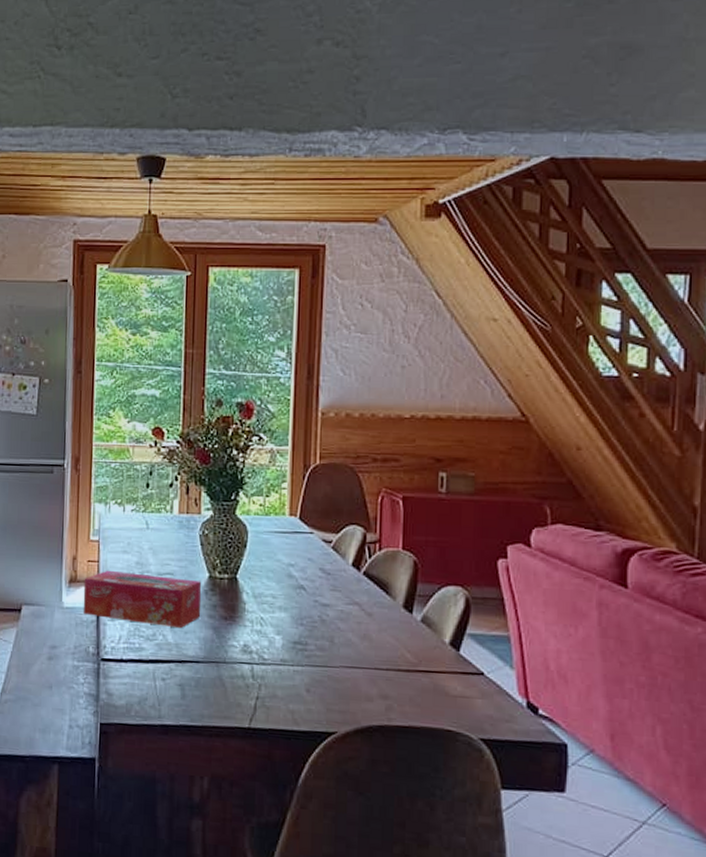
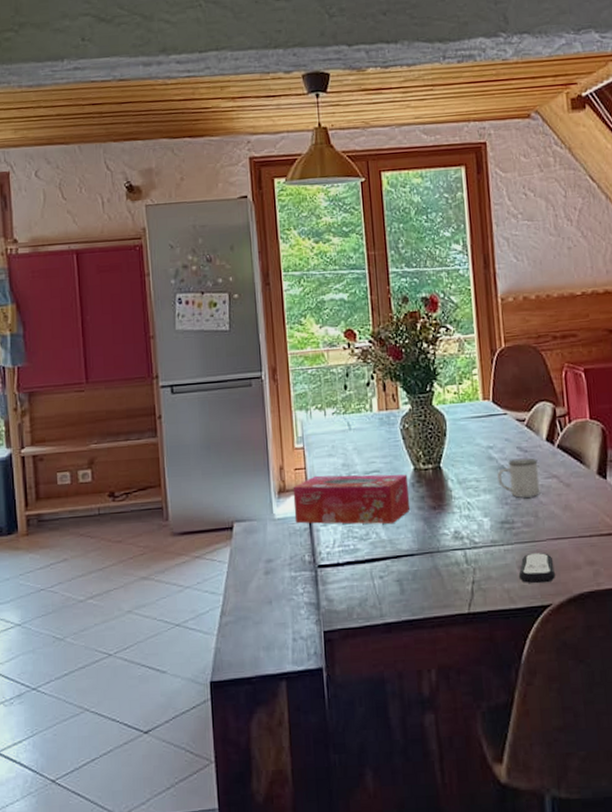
mug: none [295,580,340,622] -> present [497,457,540,498]
remote control: none [305,678,345,710] -> present [518,553,555,584]

